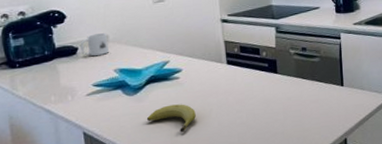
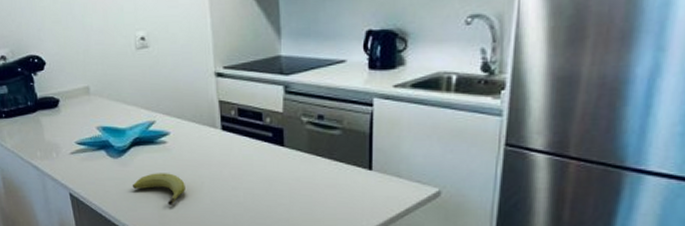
mug: present [81,32,109,57] -> none [62,83,90,111]

